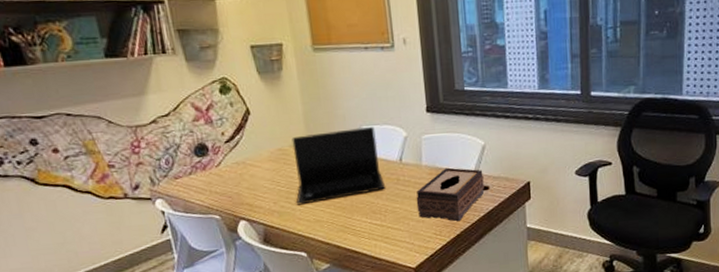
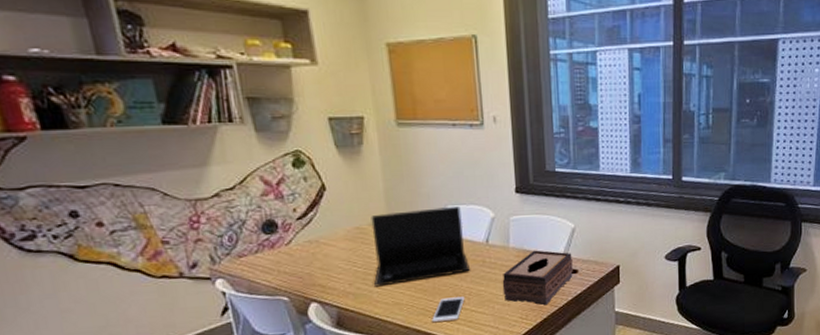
cell phone: none [351,214,381,239] -> present [432,296,465,323]

